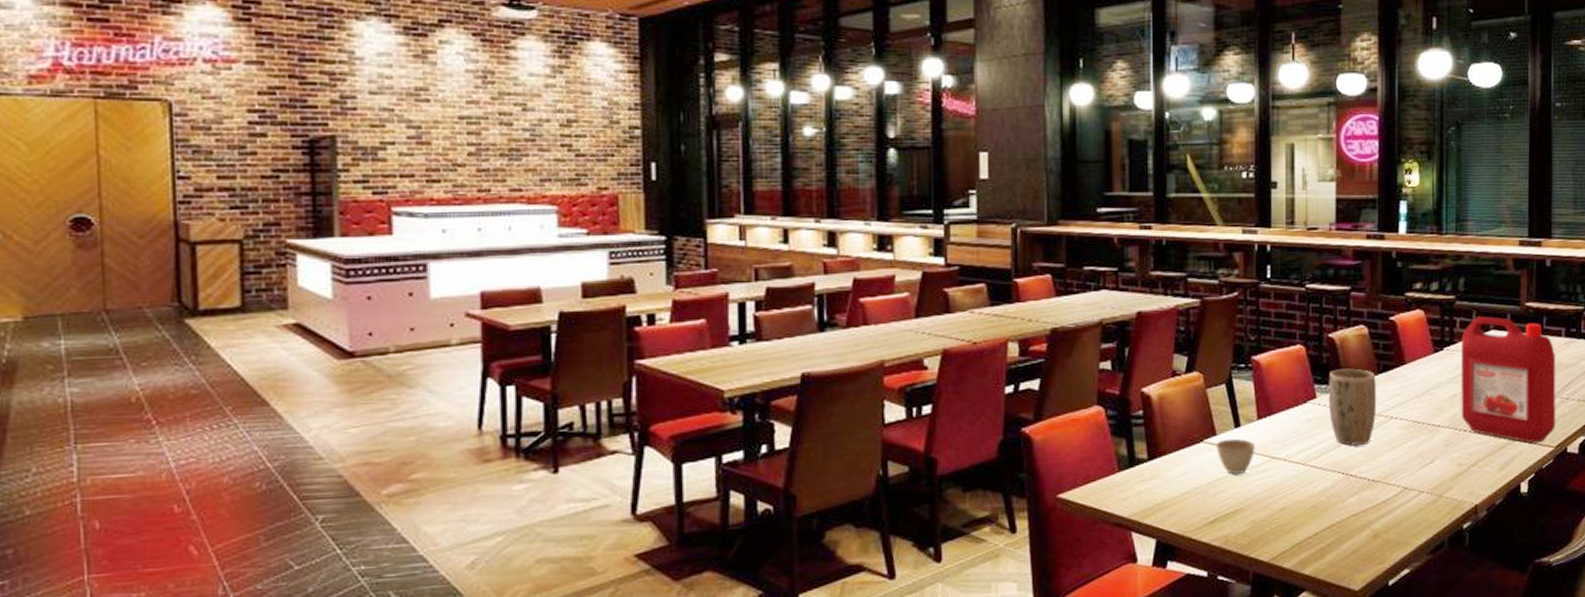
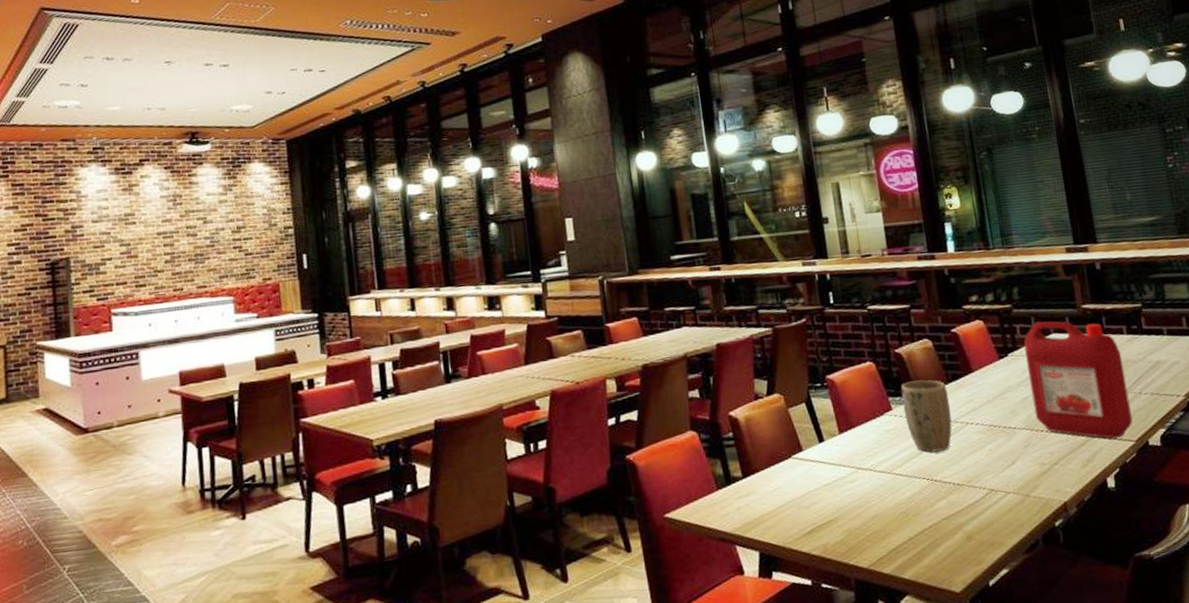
cup: present [1217,438,1256,474] -> none [804,452,842,486]

